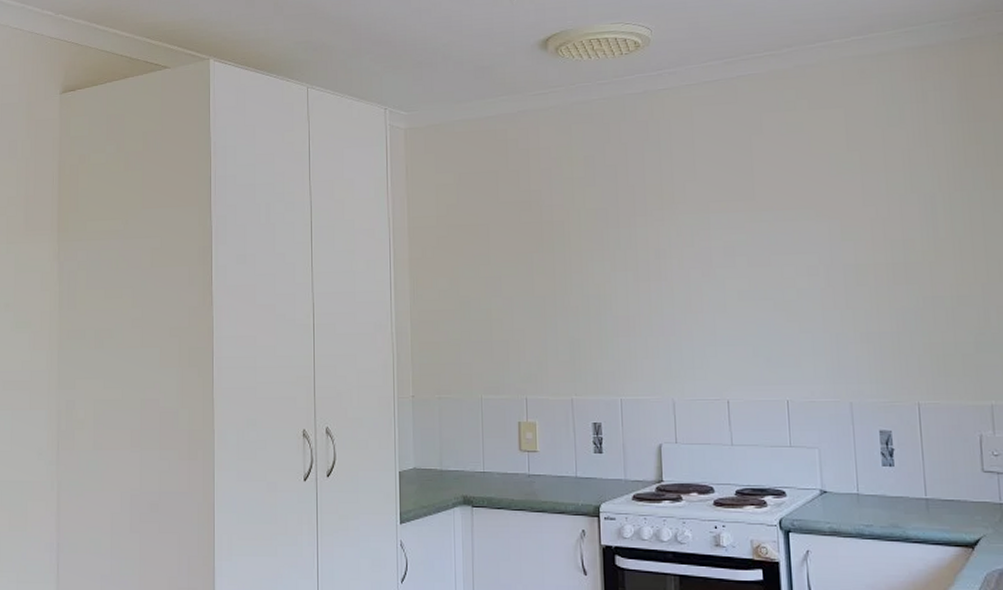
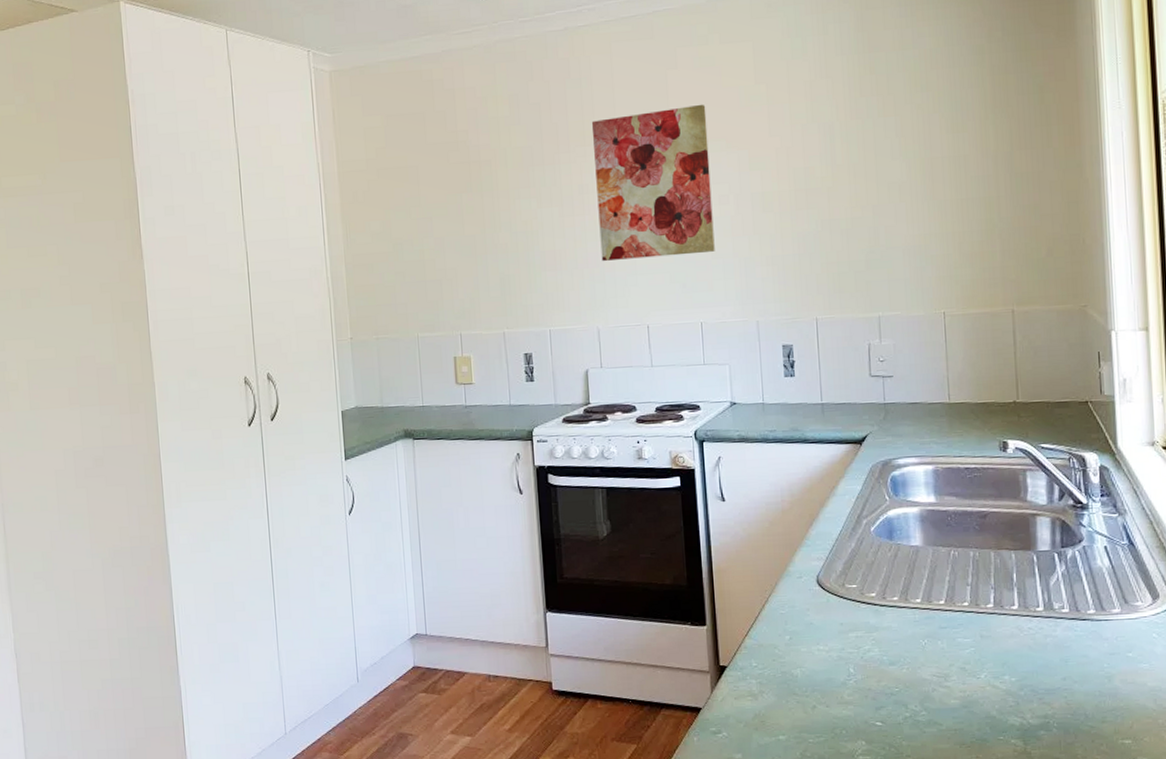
wall art: none [670,170,803,329] -> present [591,104,715,261]

